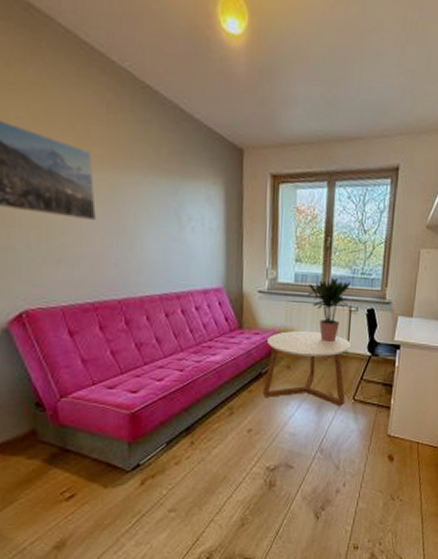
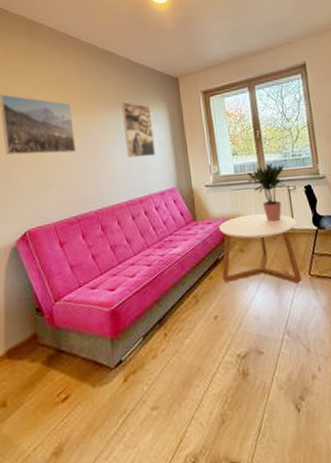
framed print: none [163,165,203,245] -> present [121,101,156,158]

